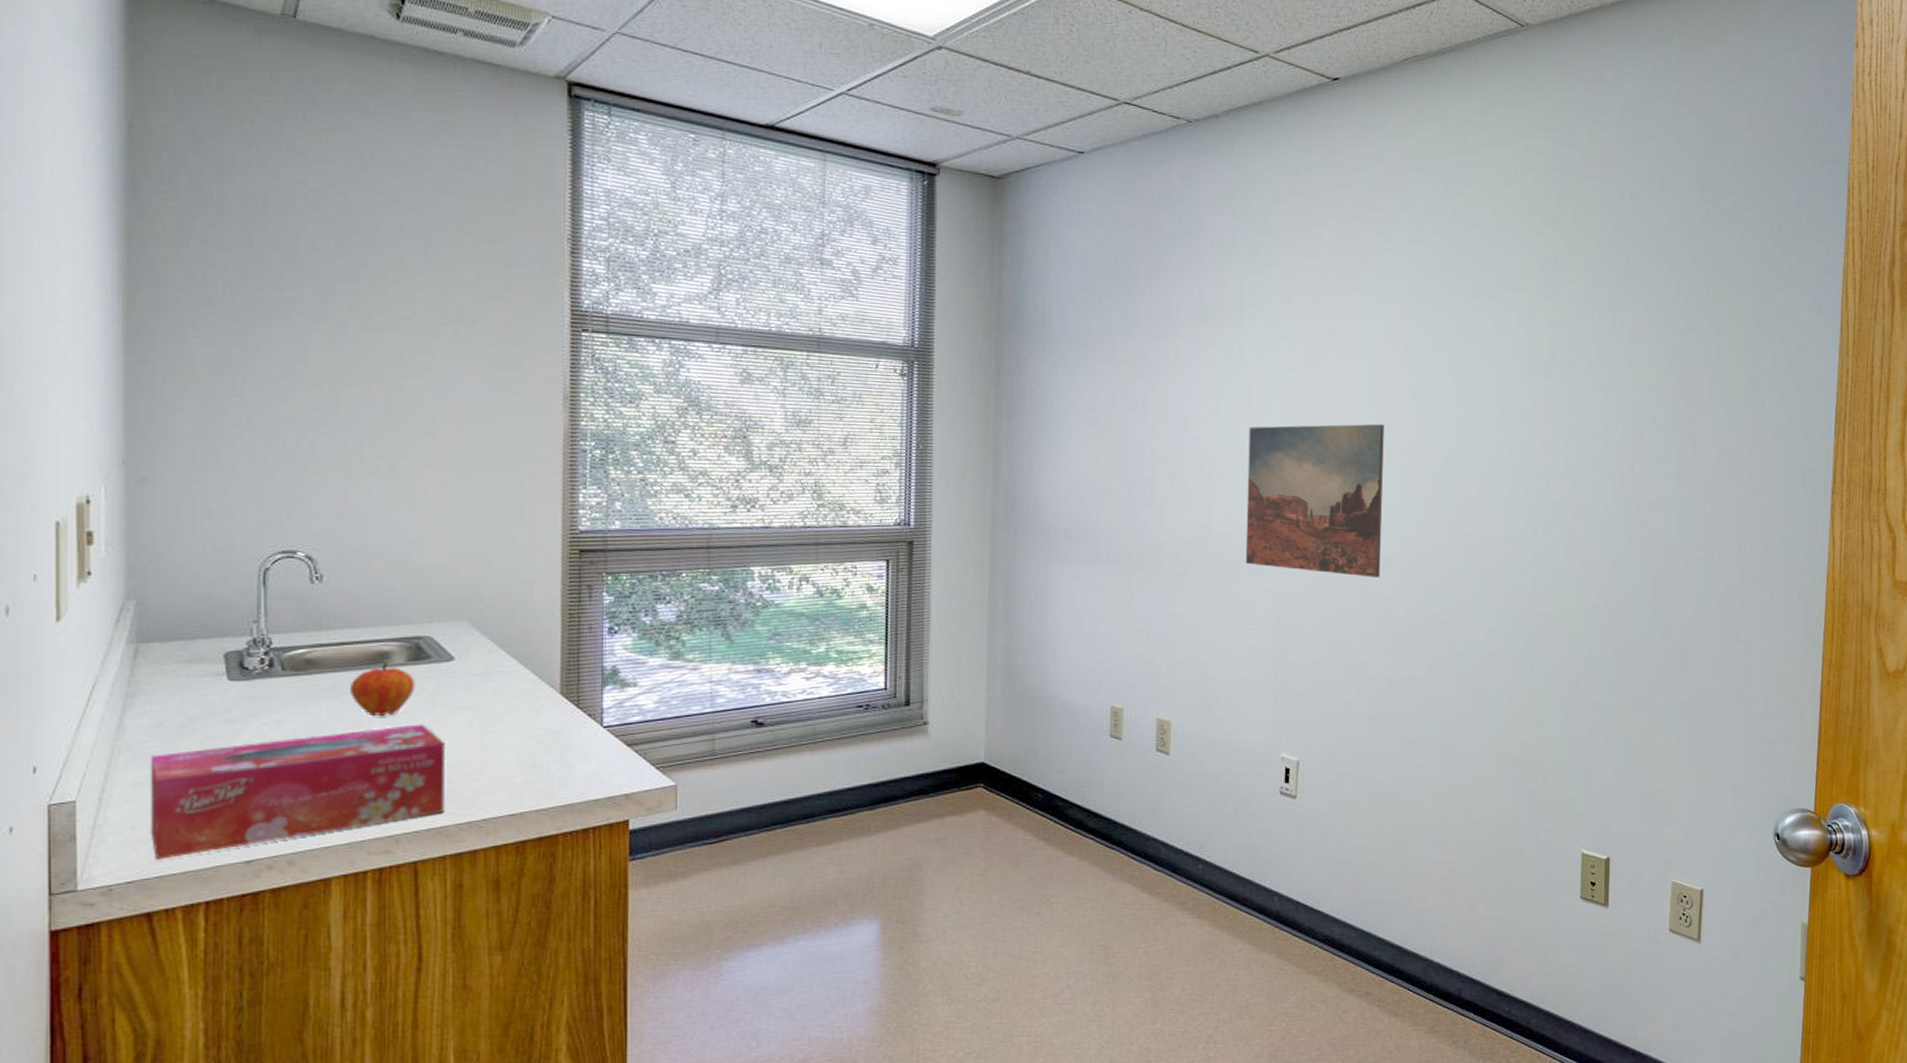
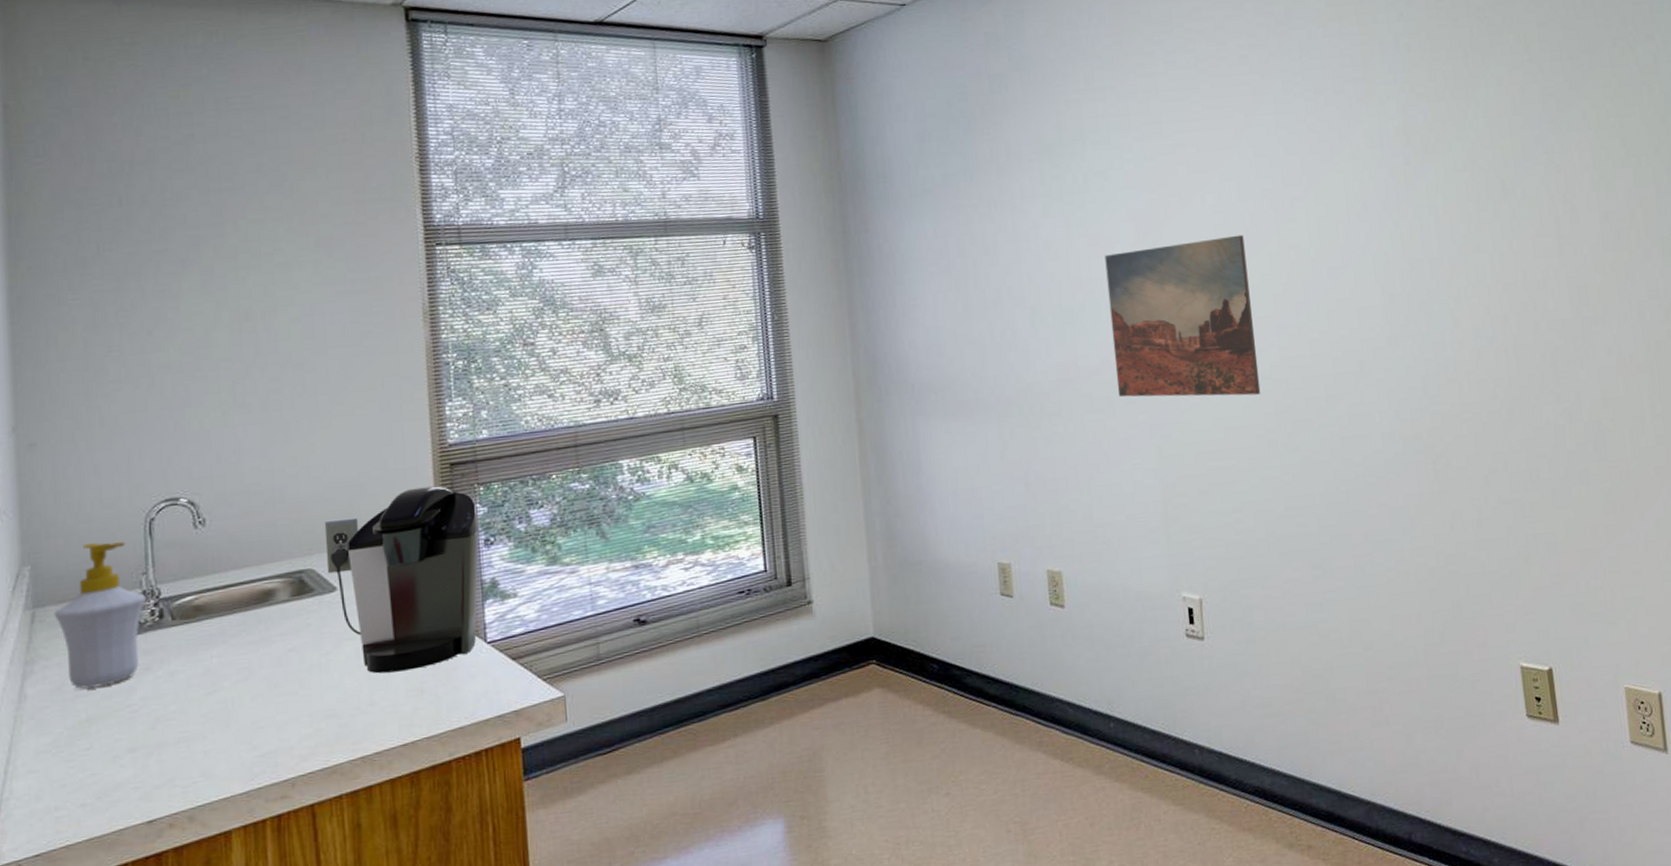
tissue box: present [150,724,446,859] -> none [51,660,337,829]
soap bottle: none [158,586,257,729] -> present [53,541,147,689]
fruit: present [350,660,415,717] -> none [238,598,301,658]
coffee maker: none [445,570,604,745] -> present [324,486,479,674]

